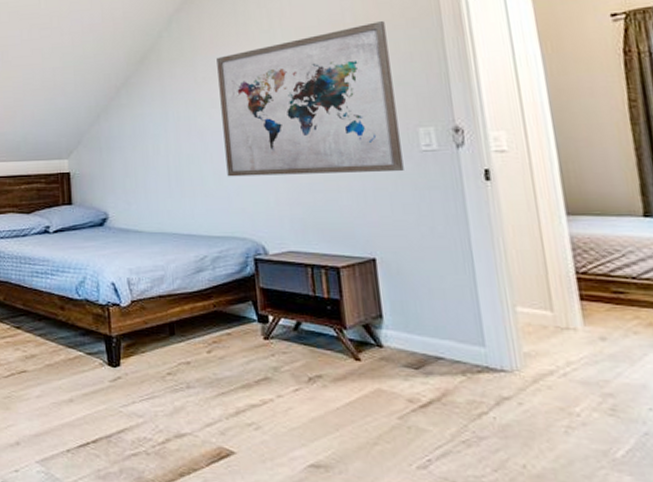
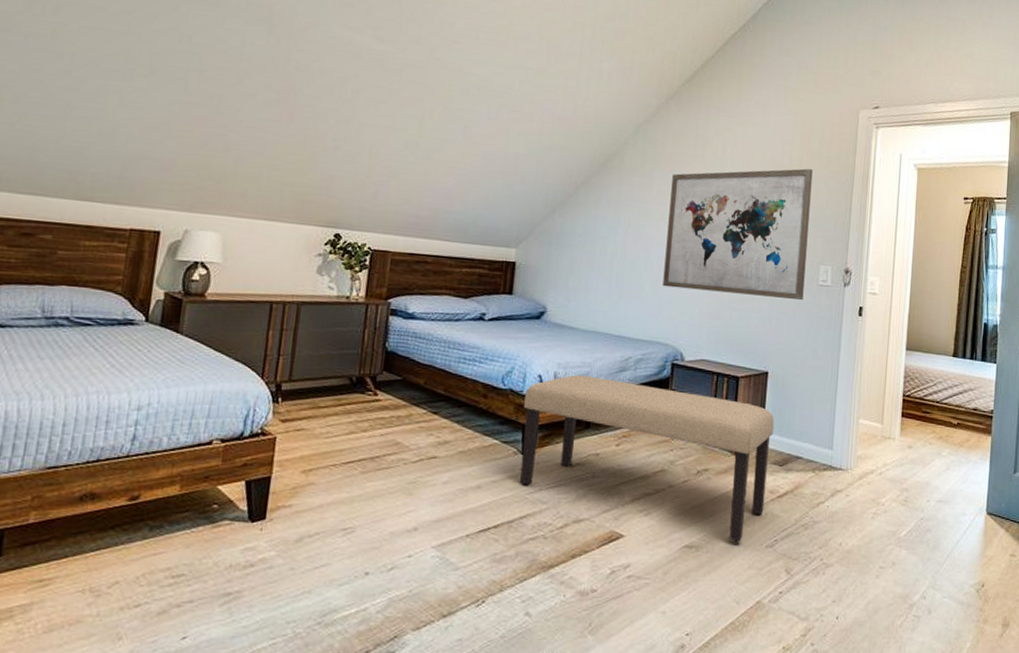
bench: none [101,279,405,461] -> present [520,374,774,542]

